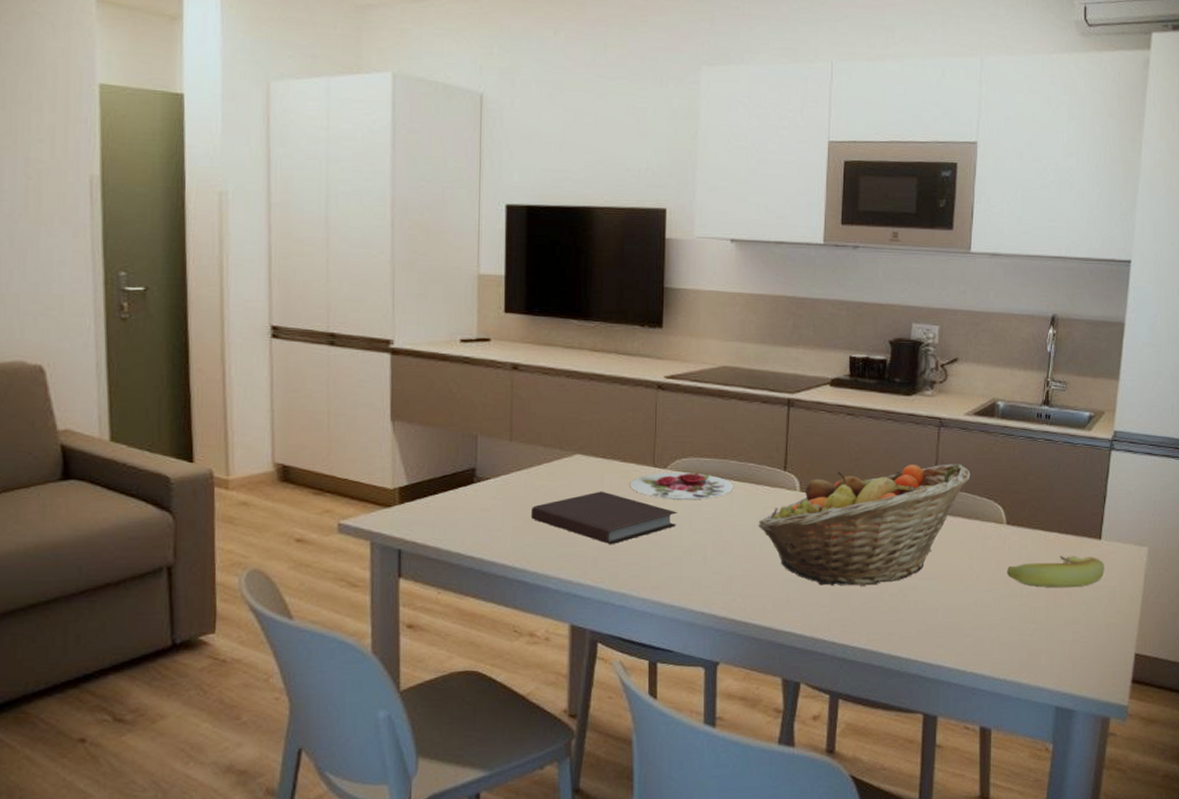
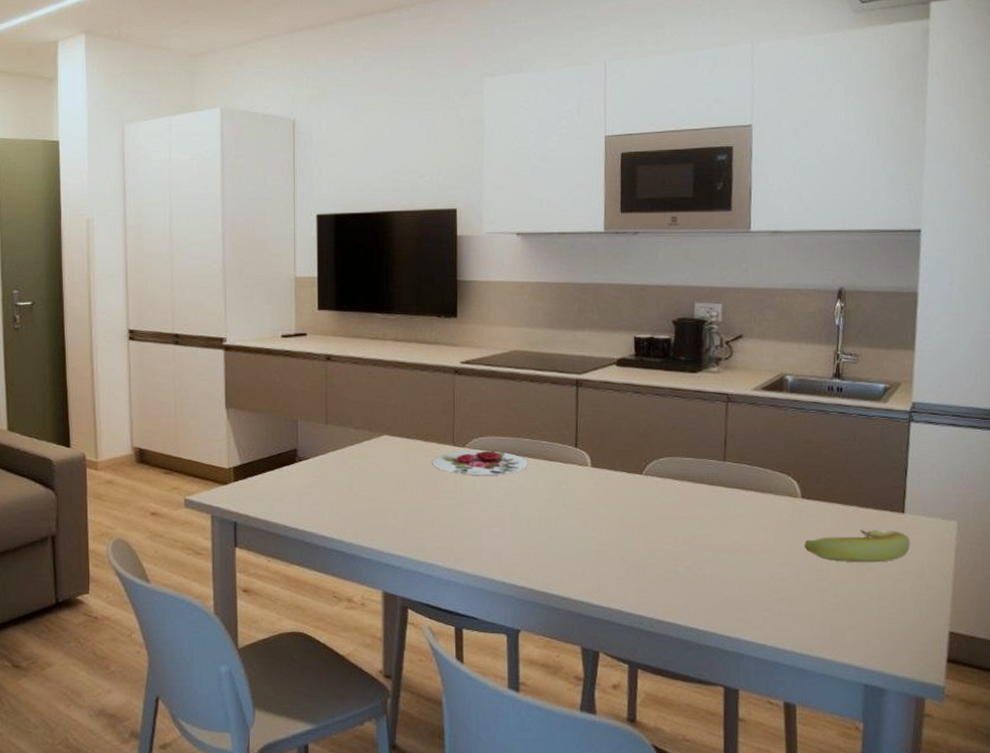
notebook: present [530,491,678,545] -> none [345,468,477,518]
fruit basket: present [758,464,971,586] -> none [552,438,762,558]

